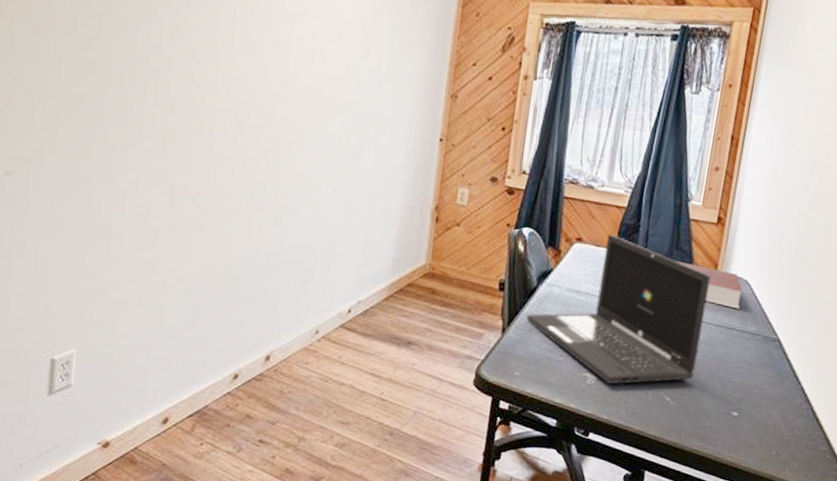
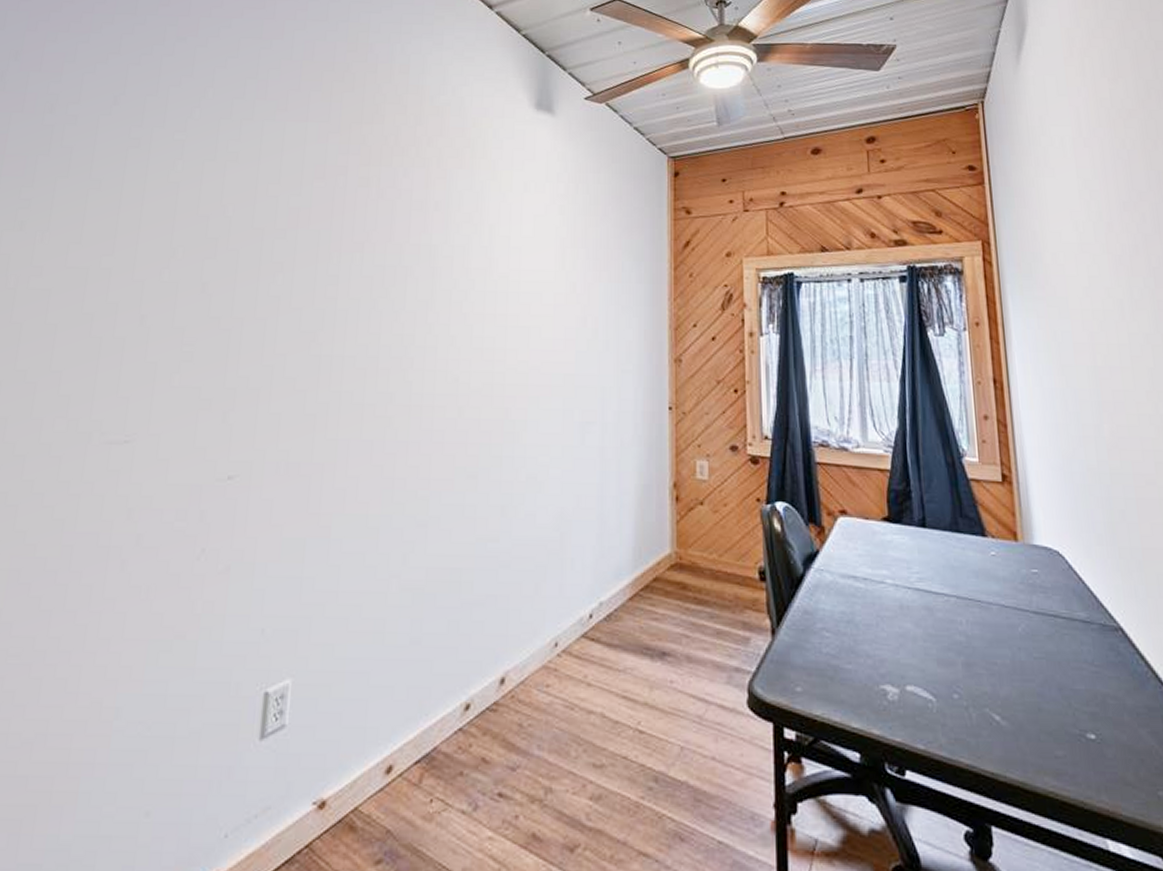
laptop: present [526,235,711,385] -> none [798,504,1024,700]
book: present [677,261,743,309] -> none [965,532,1059,590]

